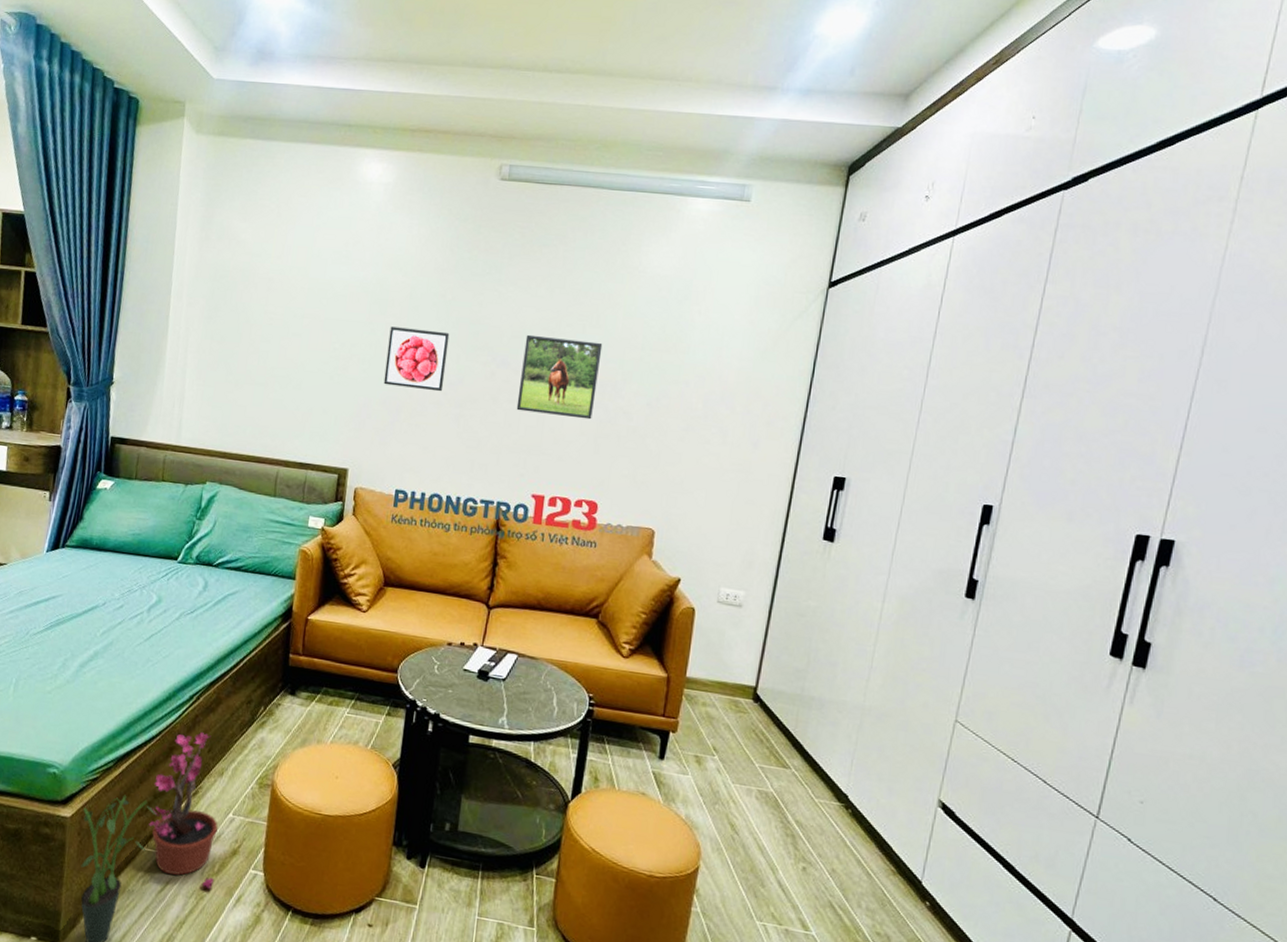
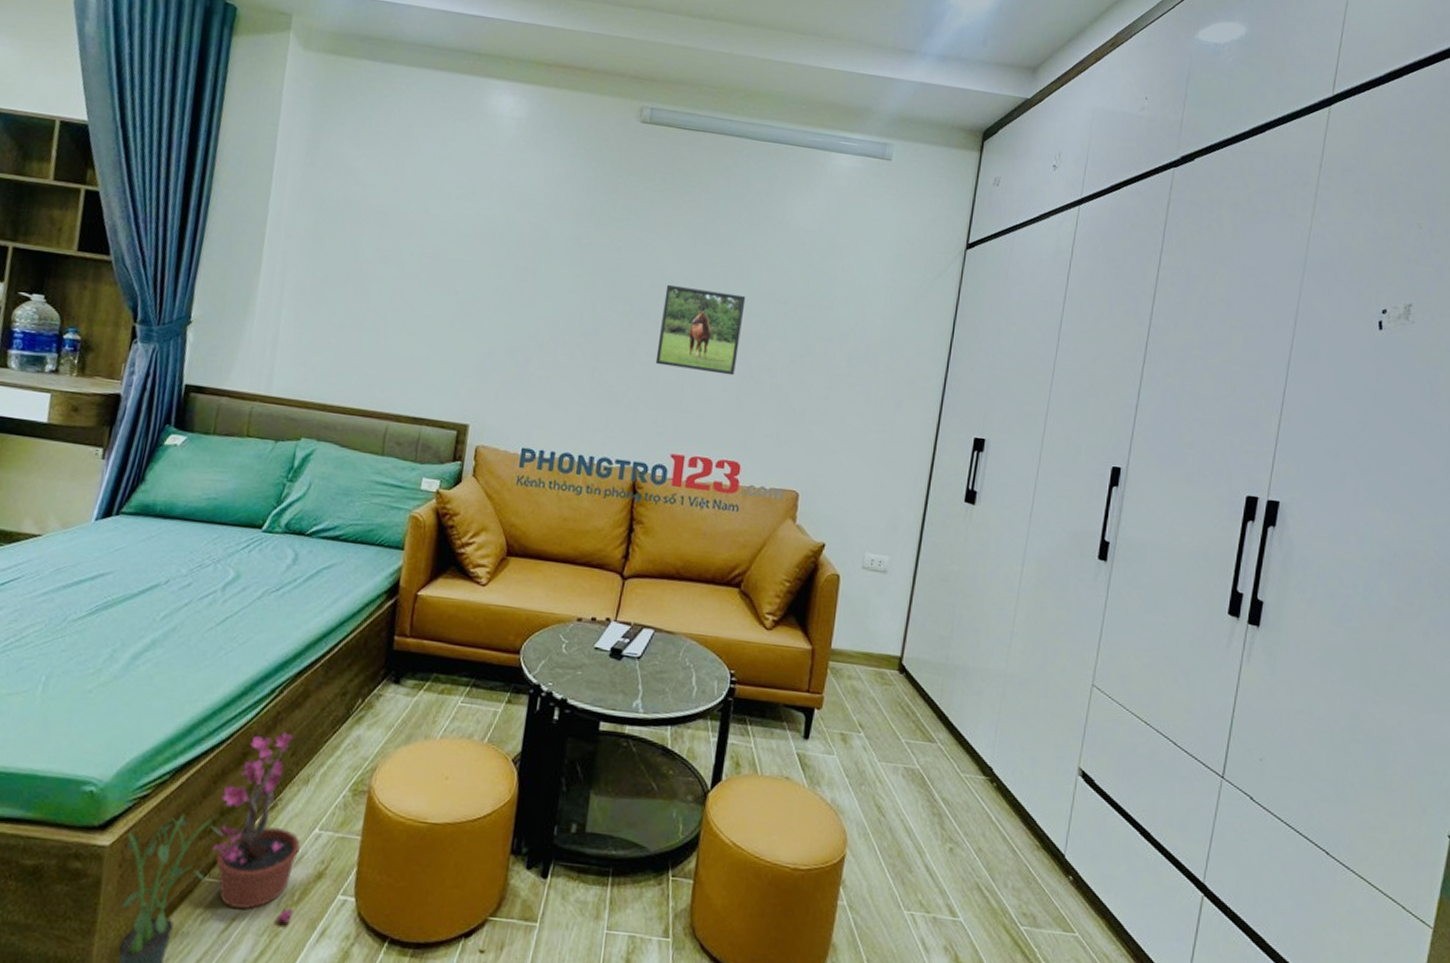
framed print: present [383,326,450,392] -> none [511,270,585,343]

